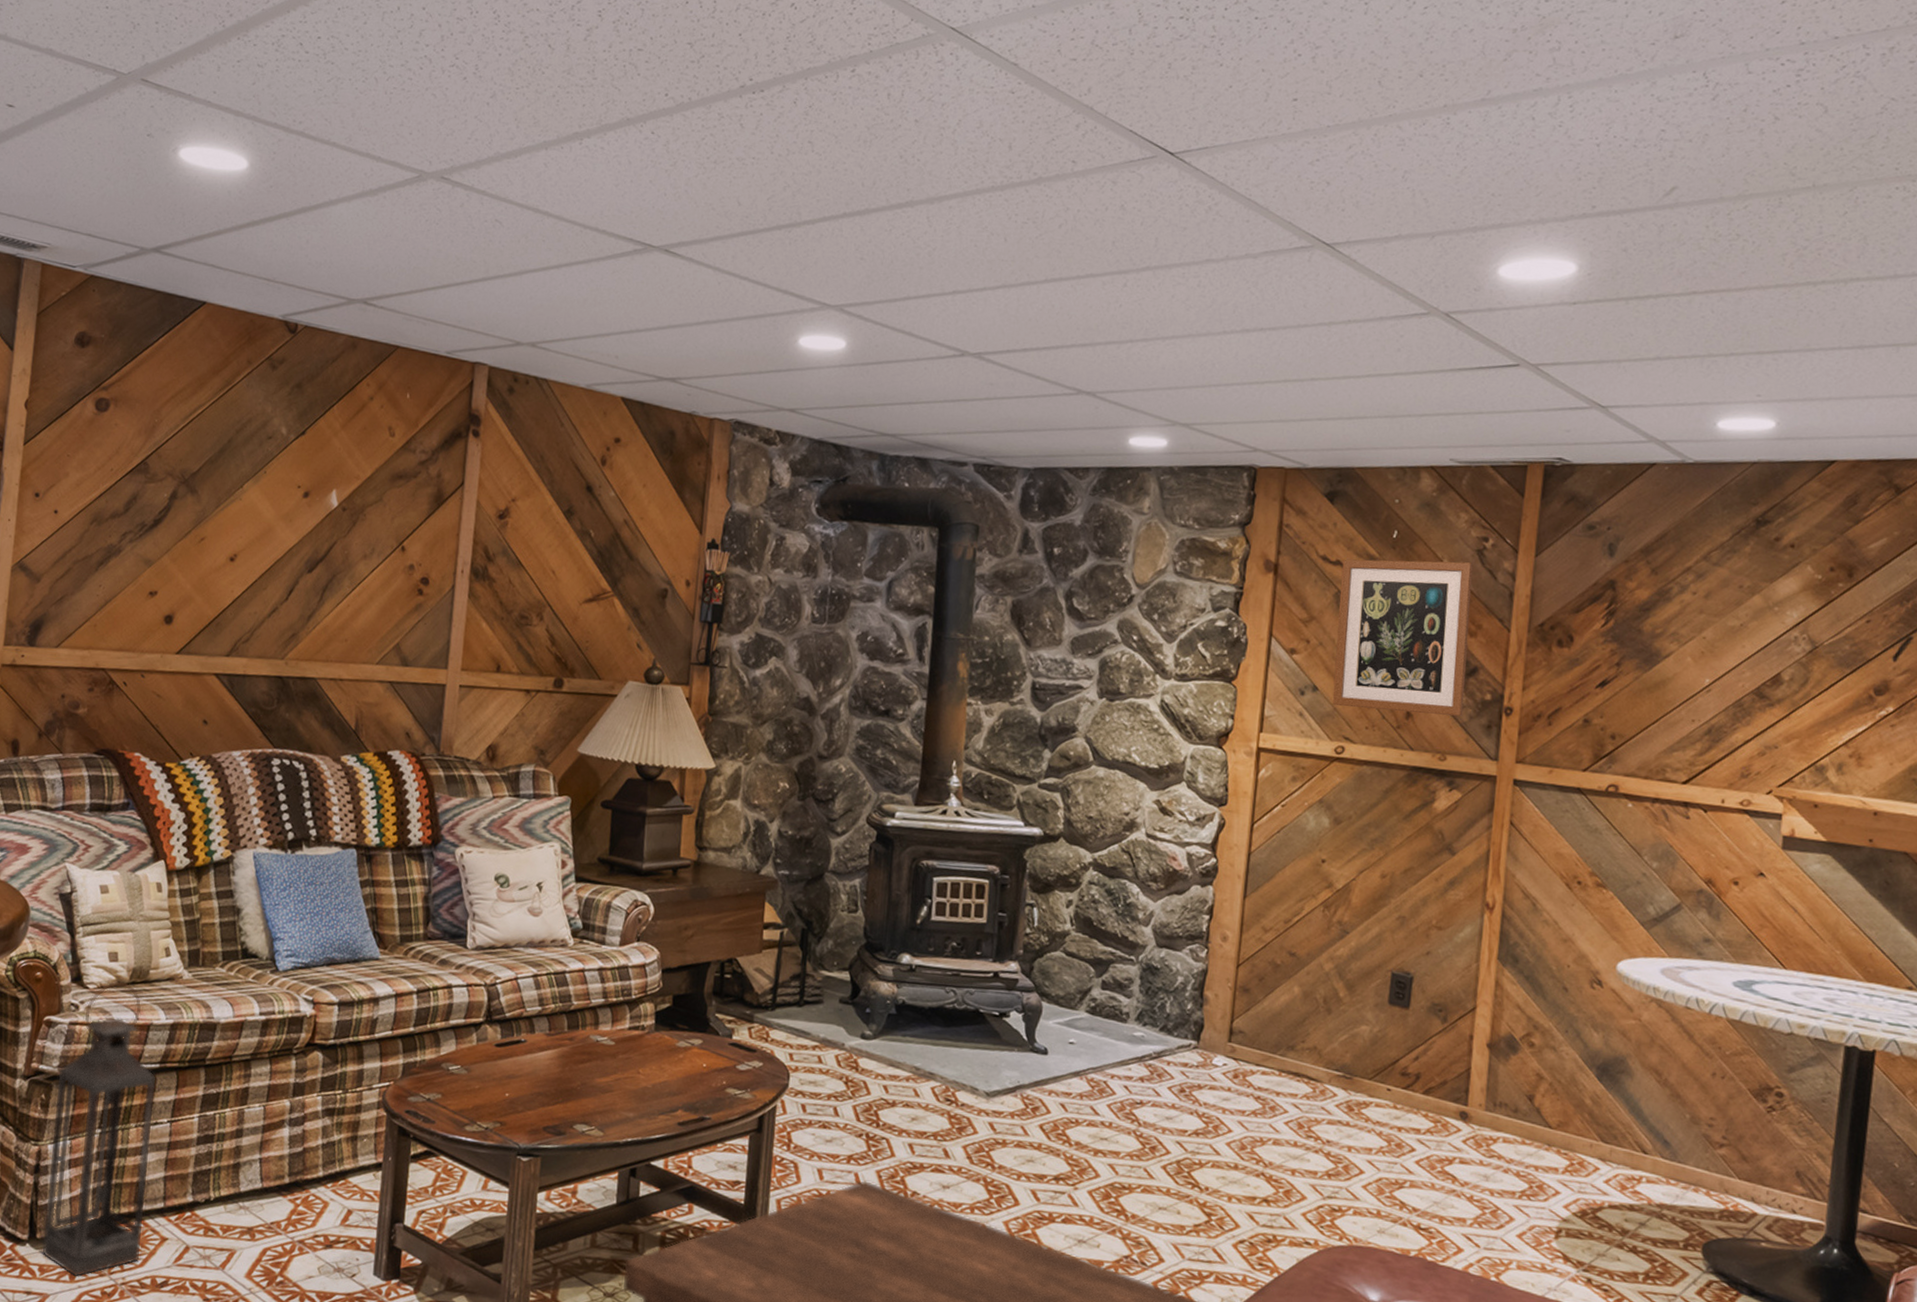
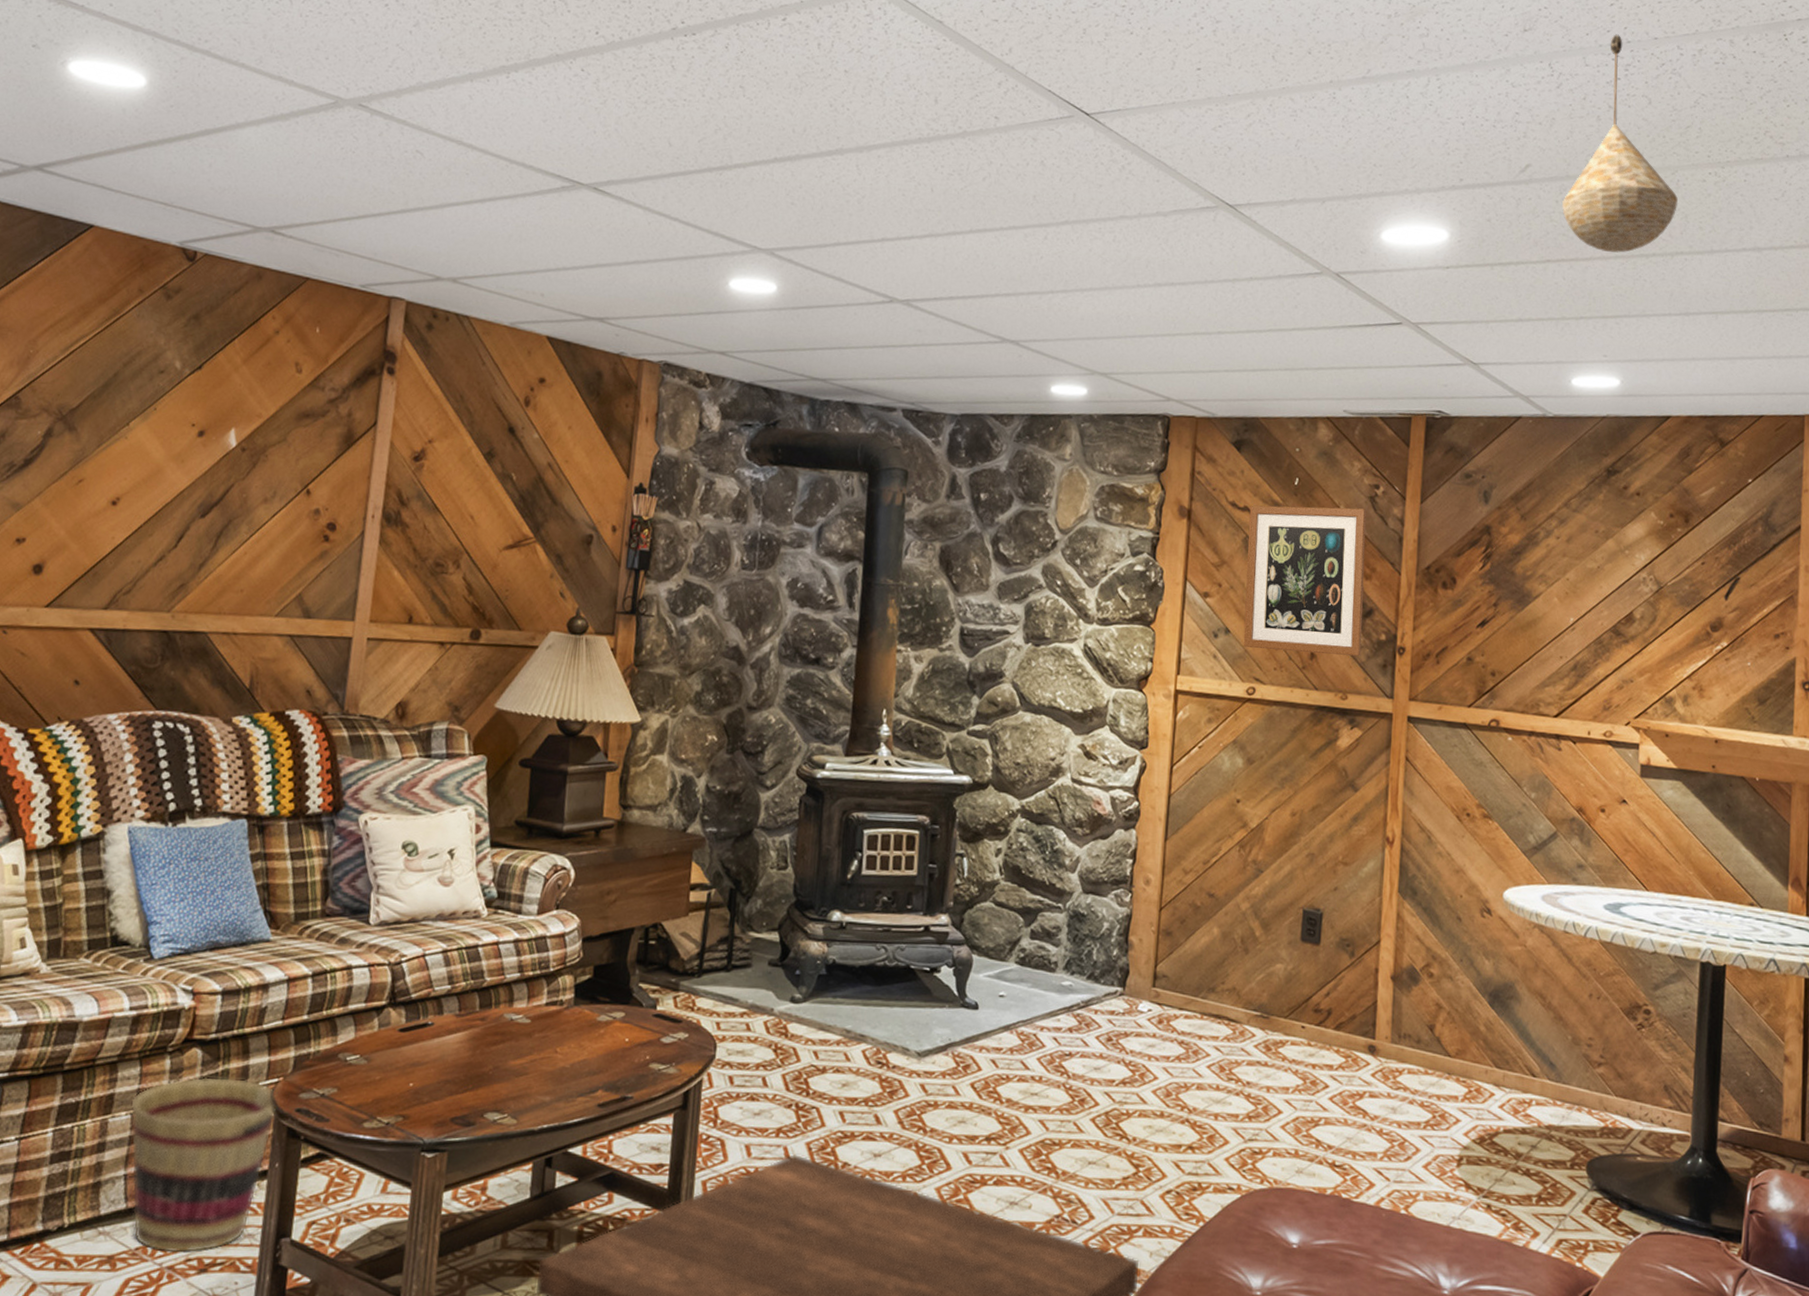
basket: none [263,1077,388,1231] -> present [130,1076,276,1254]
pendant light: none [1712,35,1856,281] -> present [1561,34,1678,253]

